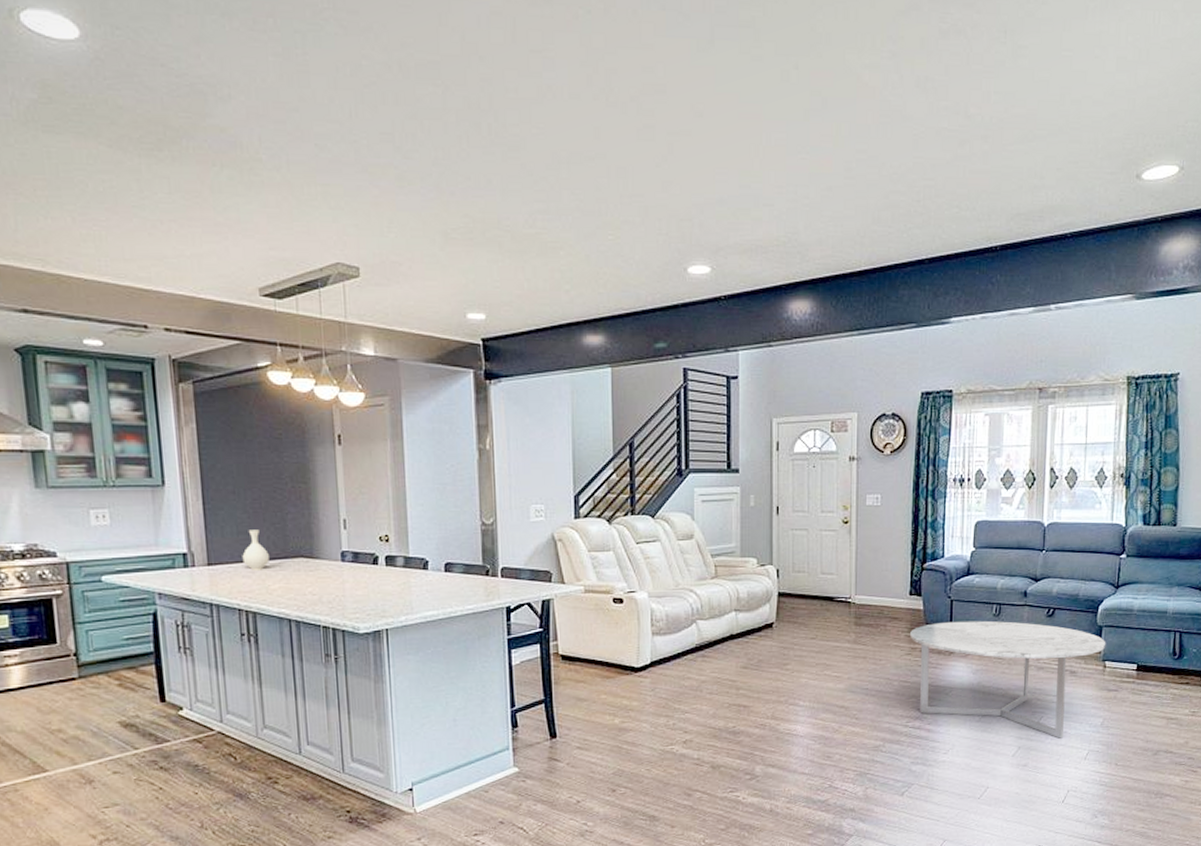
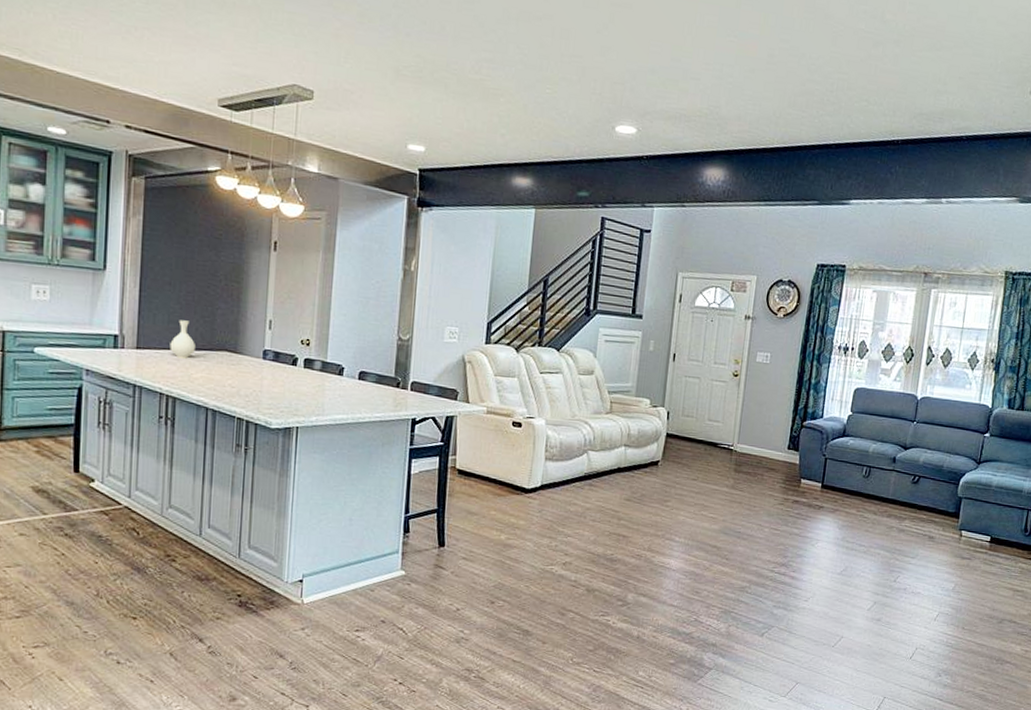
coffee table: present [910,620,1106,739] -> none [784,477,965,598]

